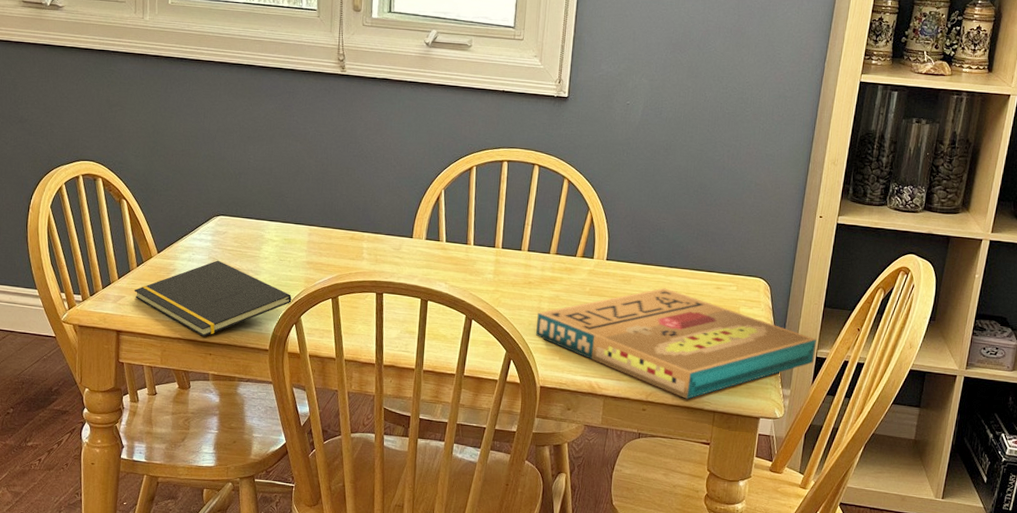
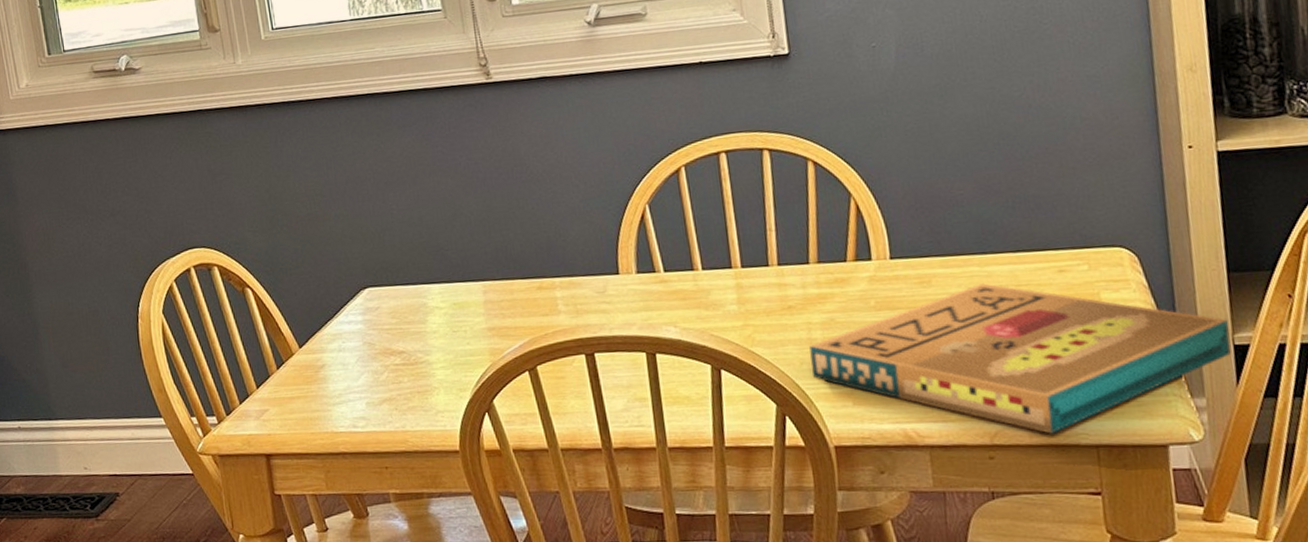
notepad: present [134,260,292,336] -> none [278,345,477,446]

